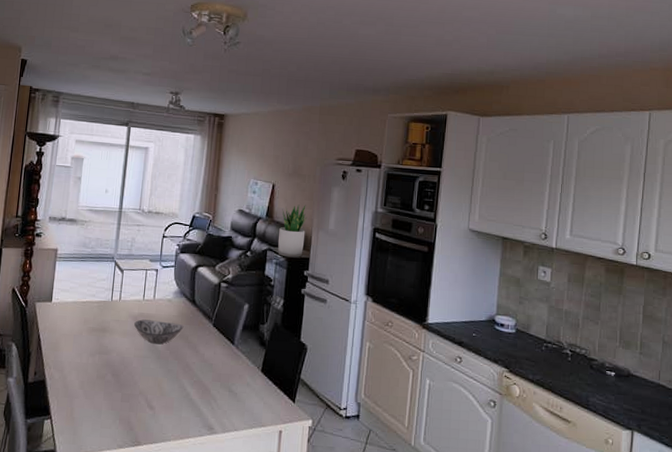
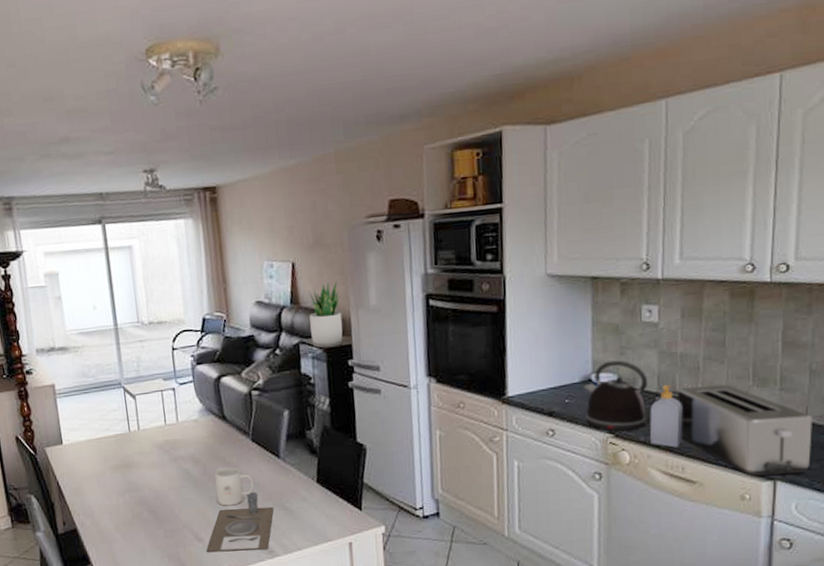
decorative bowl: present [134,319,184,344] -> none [161,444,218,472]
place setting: none [155,371,221,426] -> present [206,491,274,552]
mug: none [173,345,209,381] -> present [214,467,255,506]
kettle: none [488,307,539,368] -> present [583,360,651,431]
soap bottle: none [537,334,564,389] -> present [650,384,683,448]
toaster: none [560,339,663,428] -> present [676,384,812,476]

